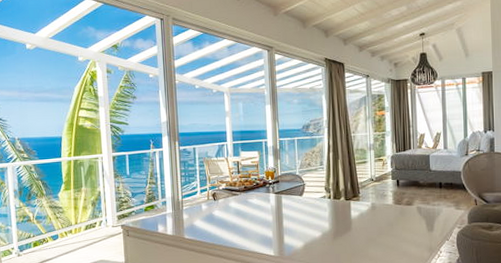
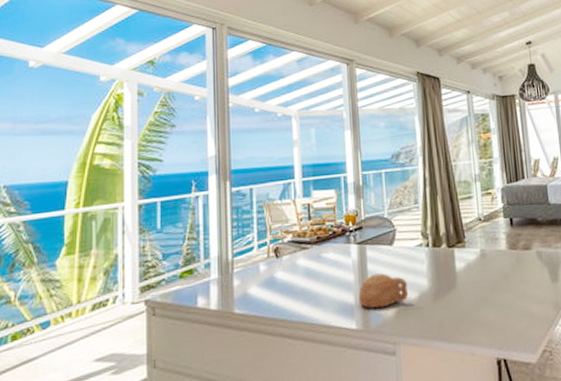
cup: none [275,216,314,242] -> present [358,273,409,309]

